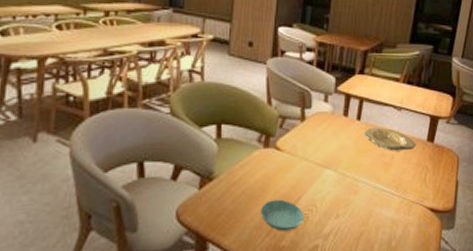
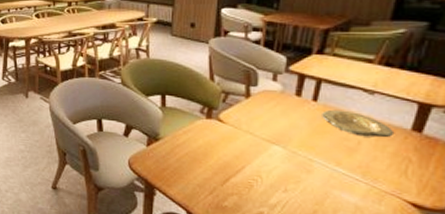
saucer: present [260,199,304,231] -> none [202,164,248,194]

